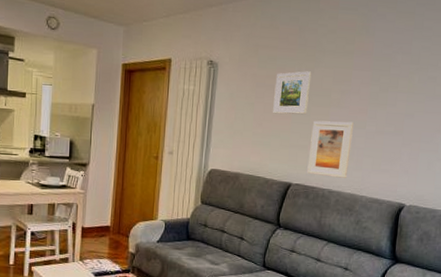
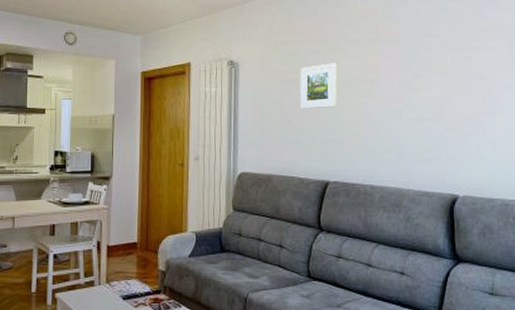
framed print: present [307,120,354,178] -> none [344,110,390,172]

